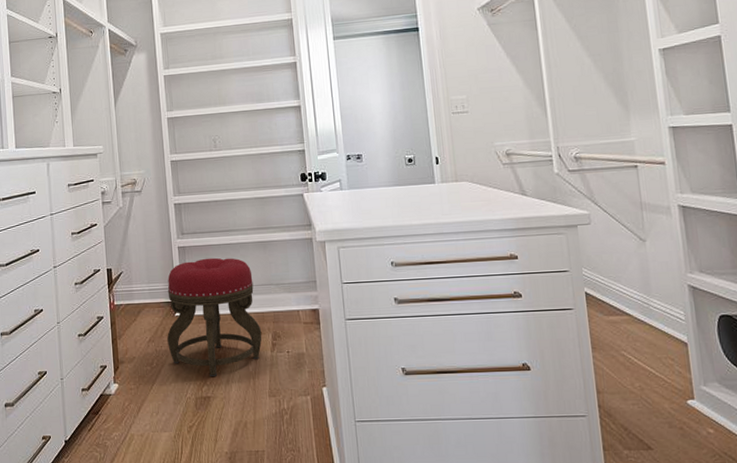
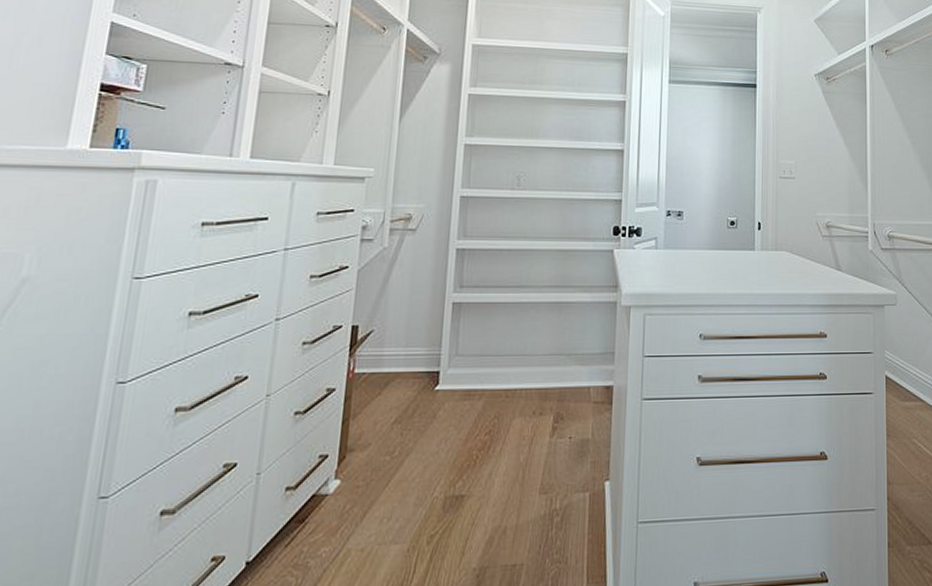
stool: present [167,257,262,376] -> none [419,318,542,469]

